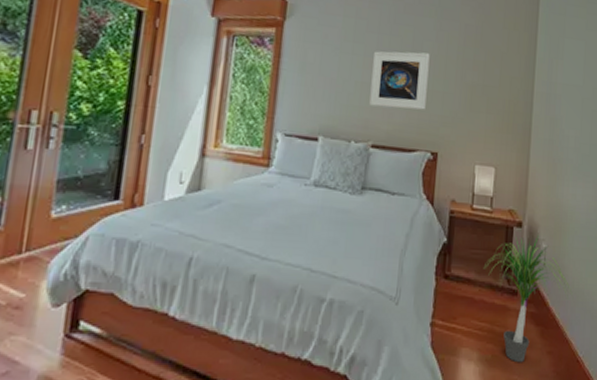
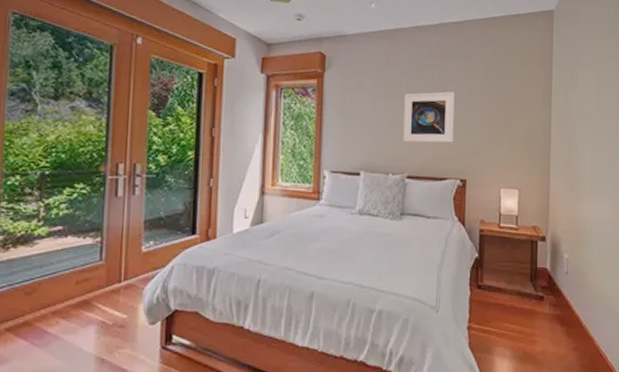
potted plant: present [483,234,571,363] -> none [512,246,593,359]

